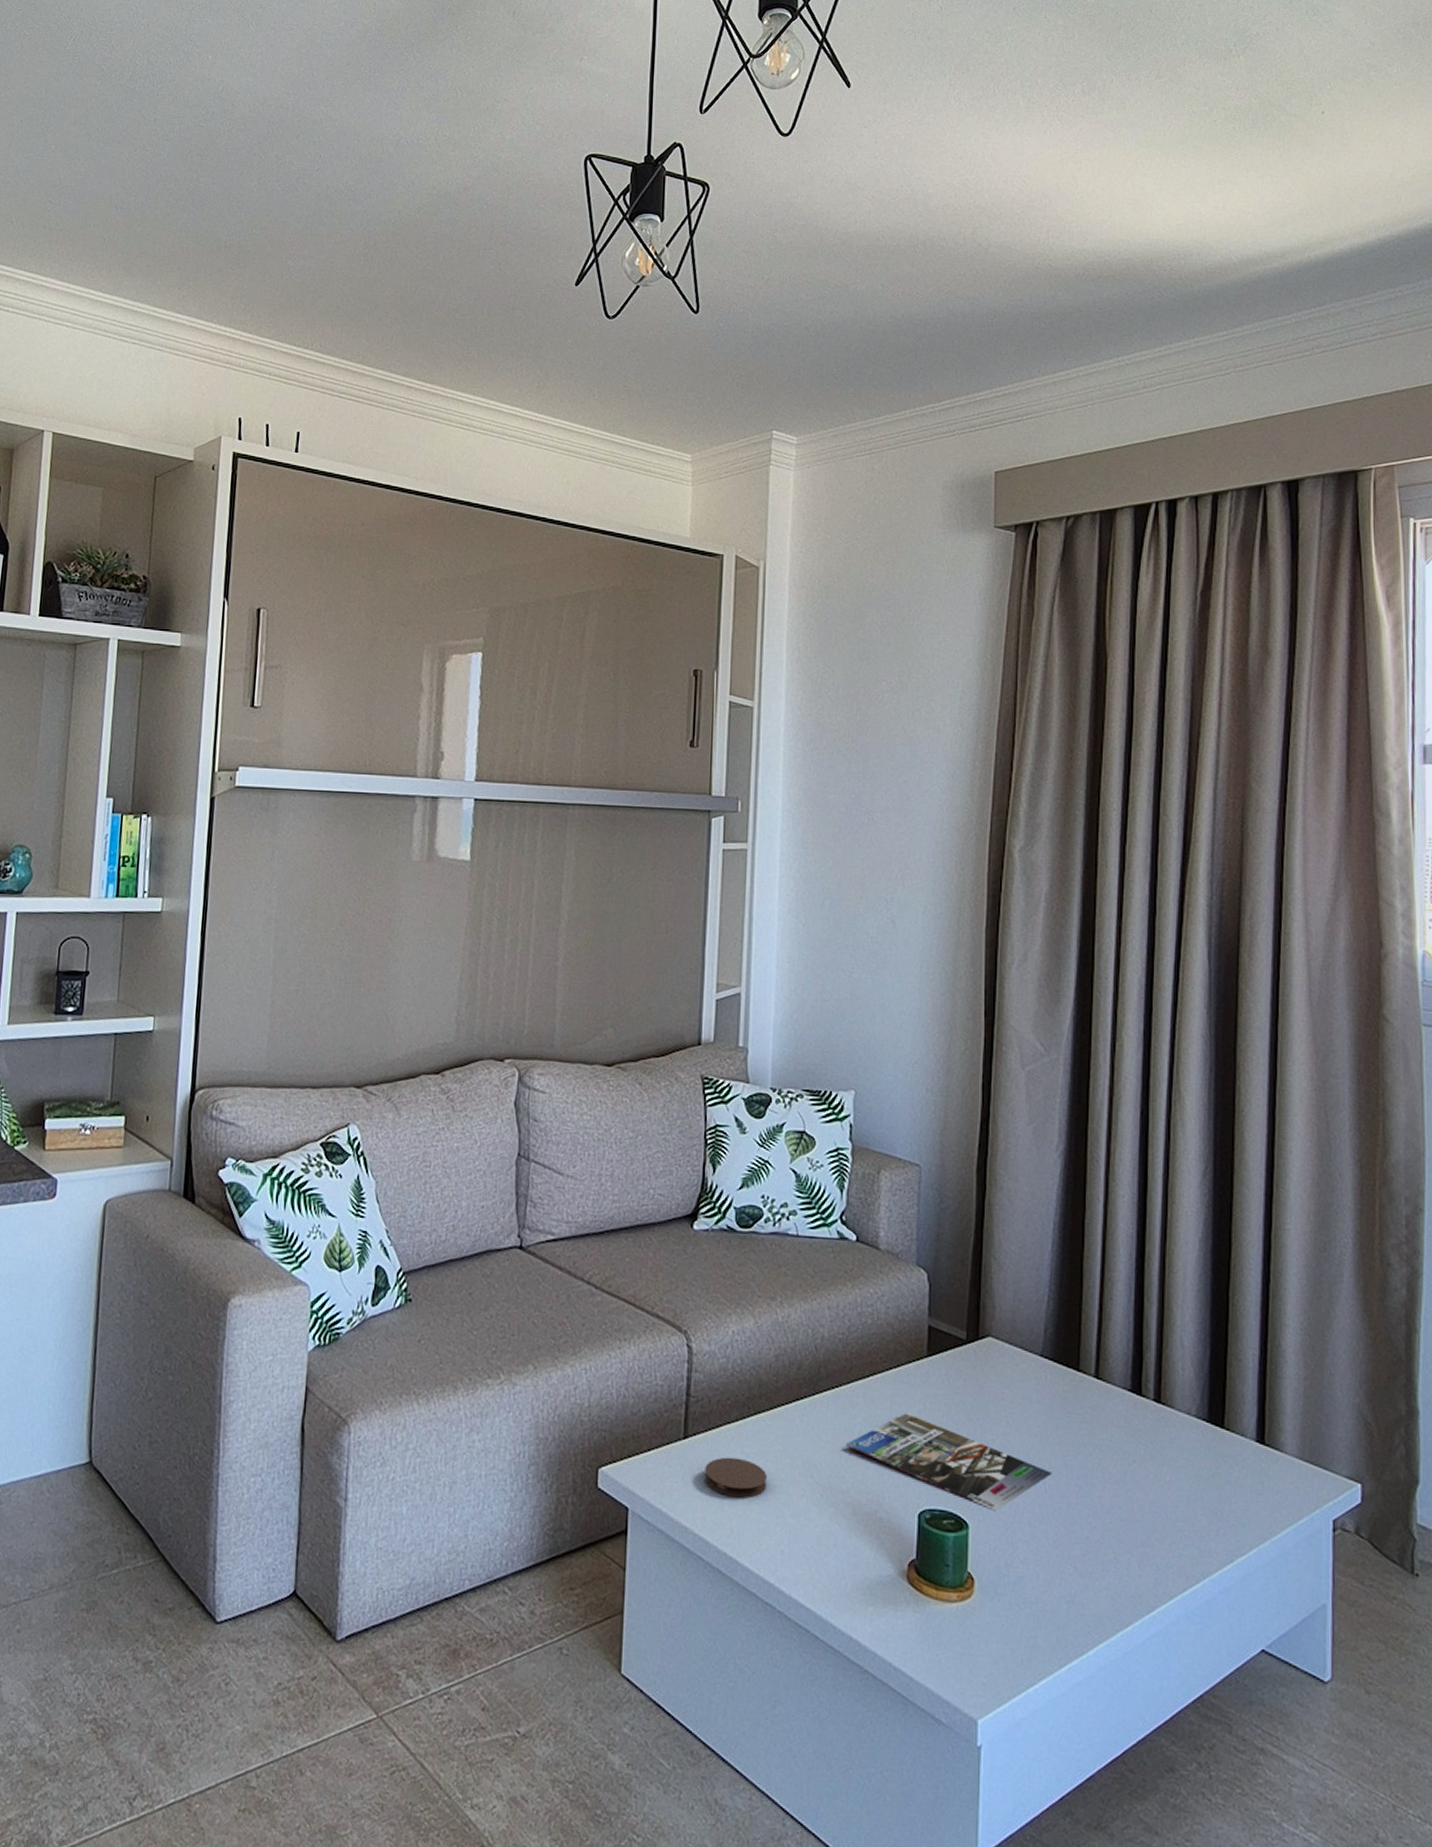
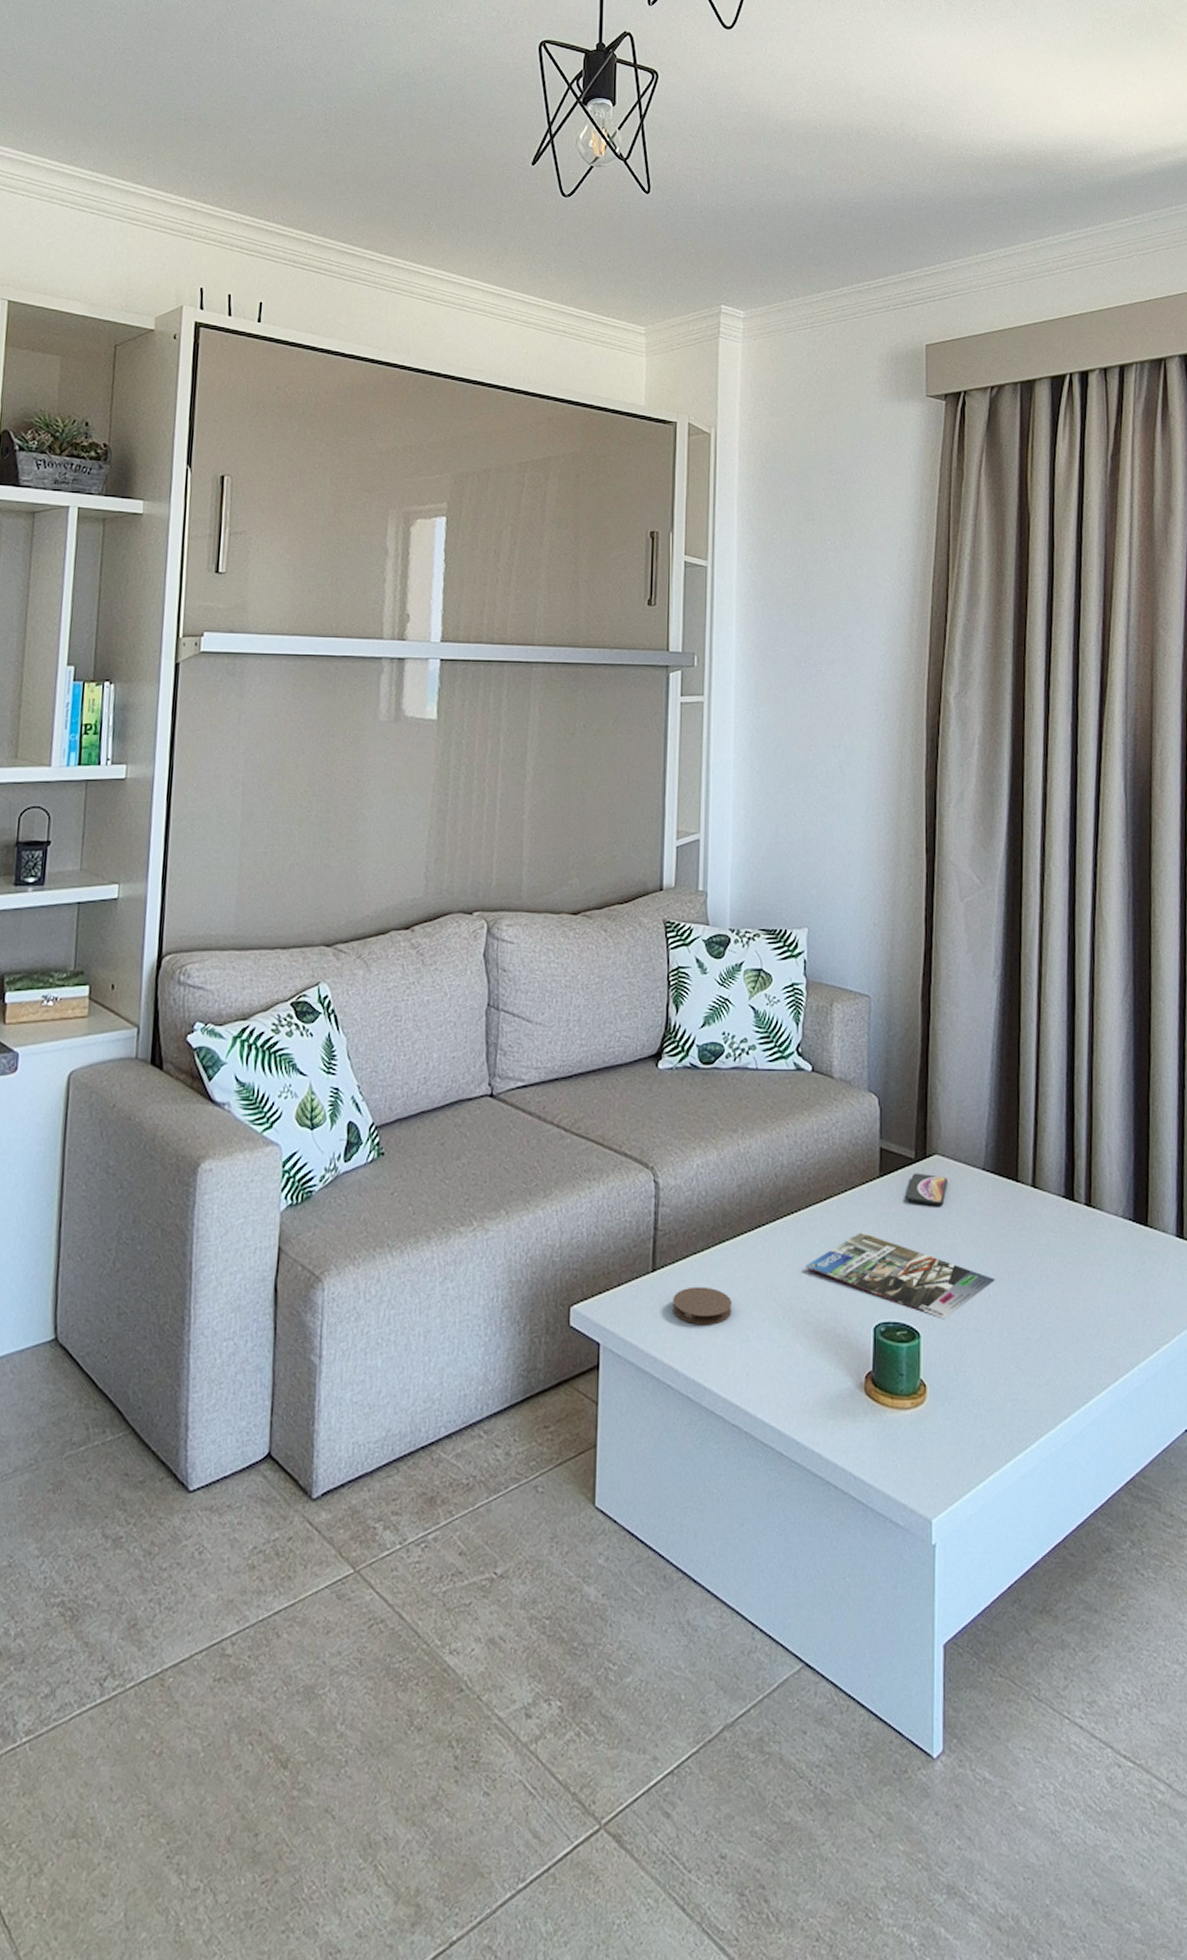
smartphone: none [955,1354,1001,1391] -> present [906,1173,947,1206]

